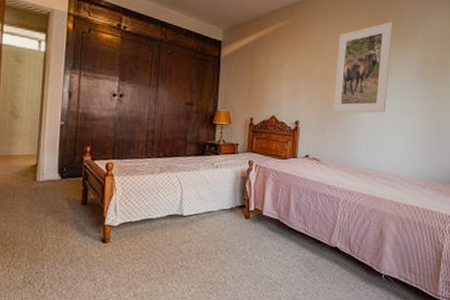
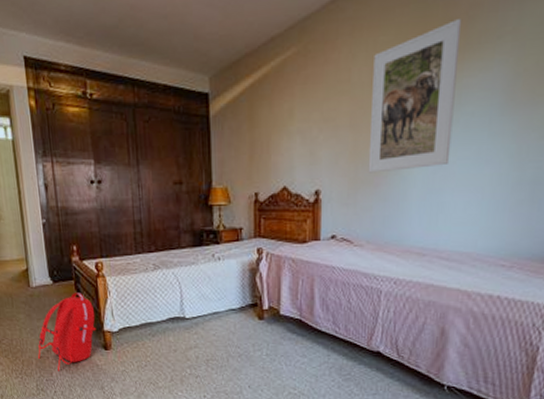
backpack: none [31,189,99,264] -> present [38,293,96,372]

